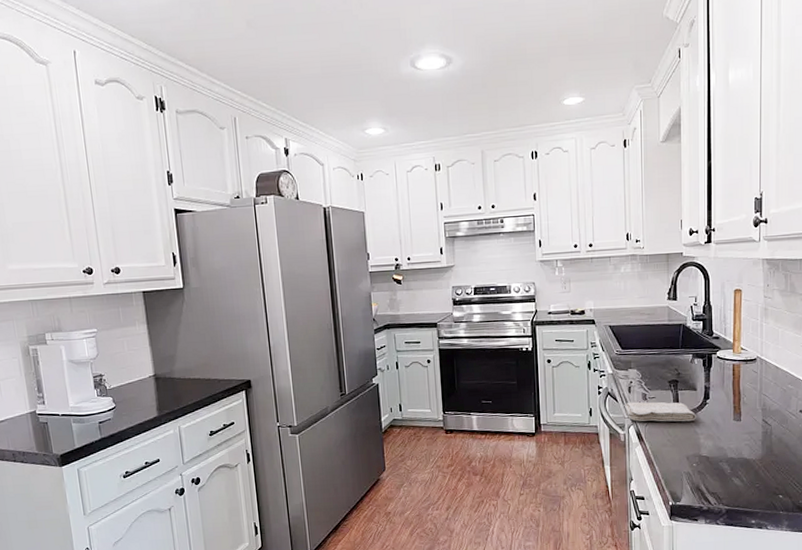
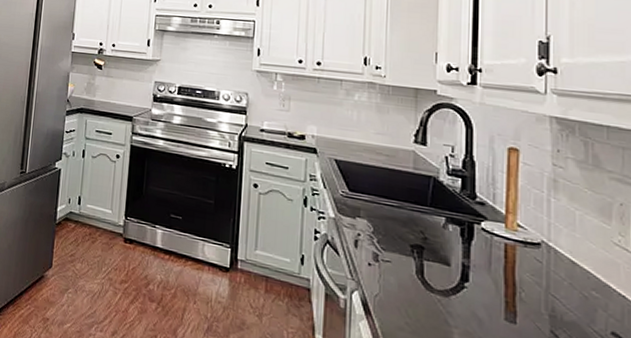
washcloth: present [624,401,697,422] -> none [347,258,450,306]

